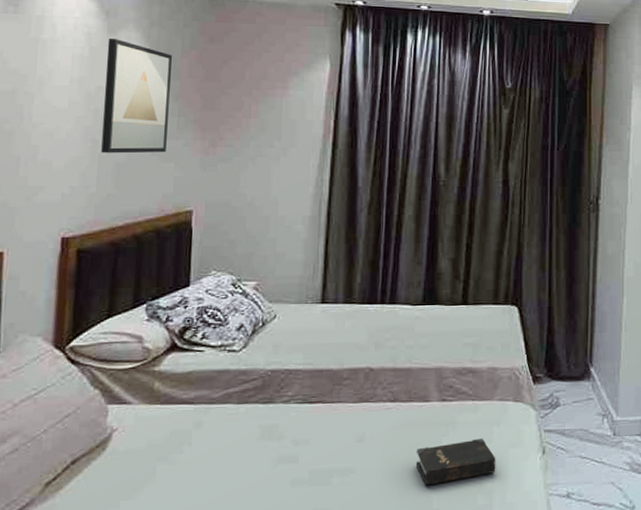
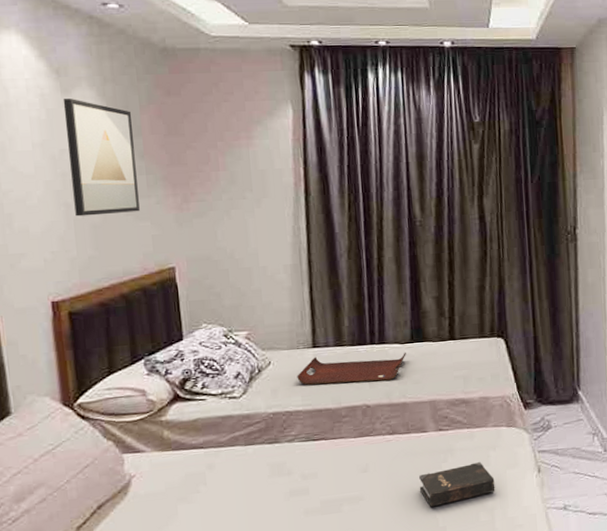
serving tray: none [301,313,416,344] -> present [297,352,406,386]

